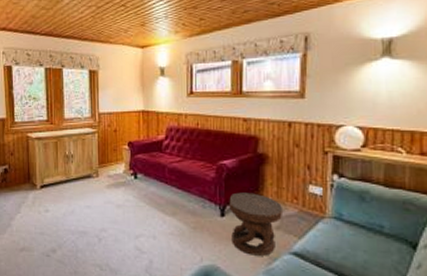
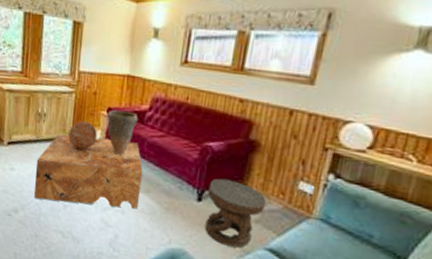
coffee table: none [68,170,168,236] -> present [34,134,144,209]
decorative globe: none [96,157,122,184] -> present [68,121,97,150]
decorative urn: none [129,142,156,184] -> present [107,110,138,155]

